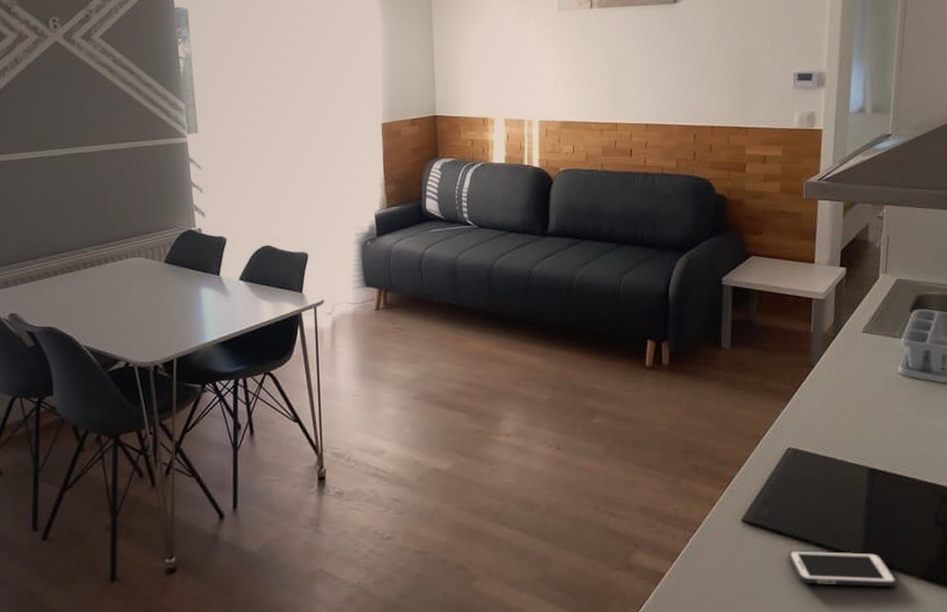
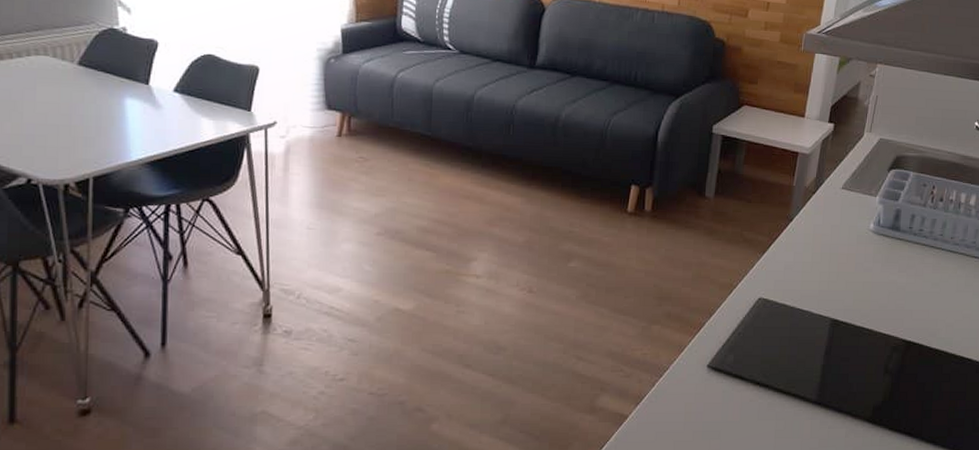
cell phone: present [787,550,897,587] -> none [747,395,844,429]

